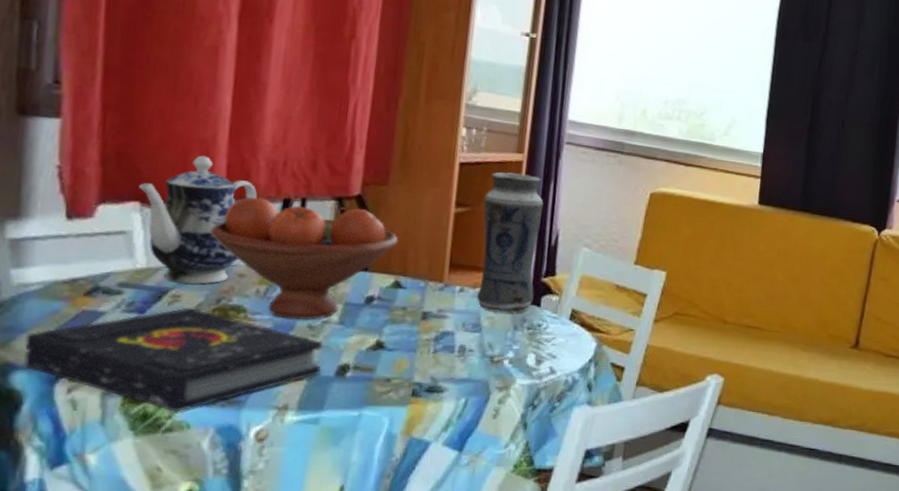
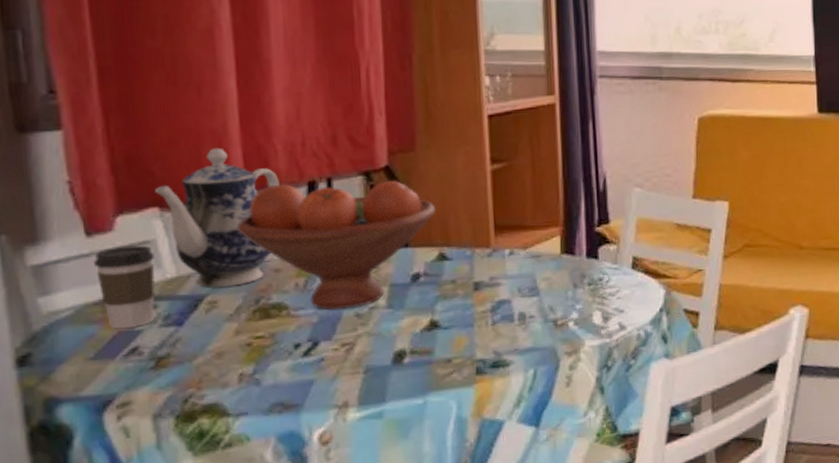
book: present [24,308,323,412] -> none [65,312,376,426]
coffee cup: none [70,232,129,309] -> present [94,245,155,329]
vase: present [477,172,544,313] -> none [520,116,590,272]

